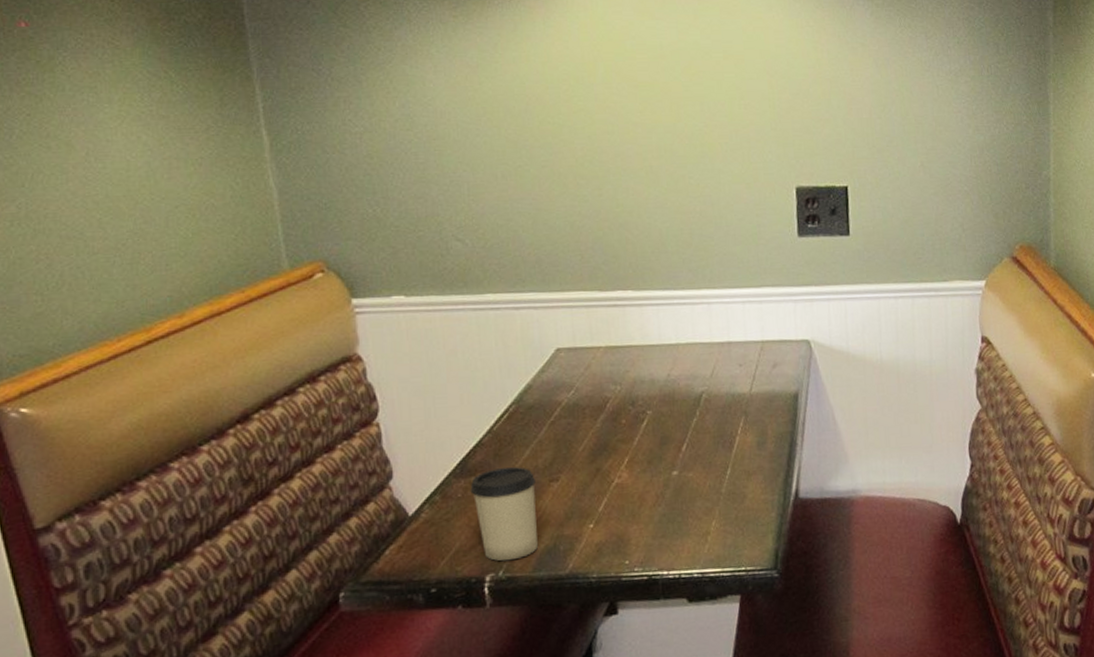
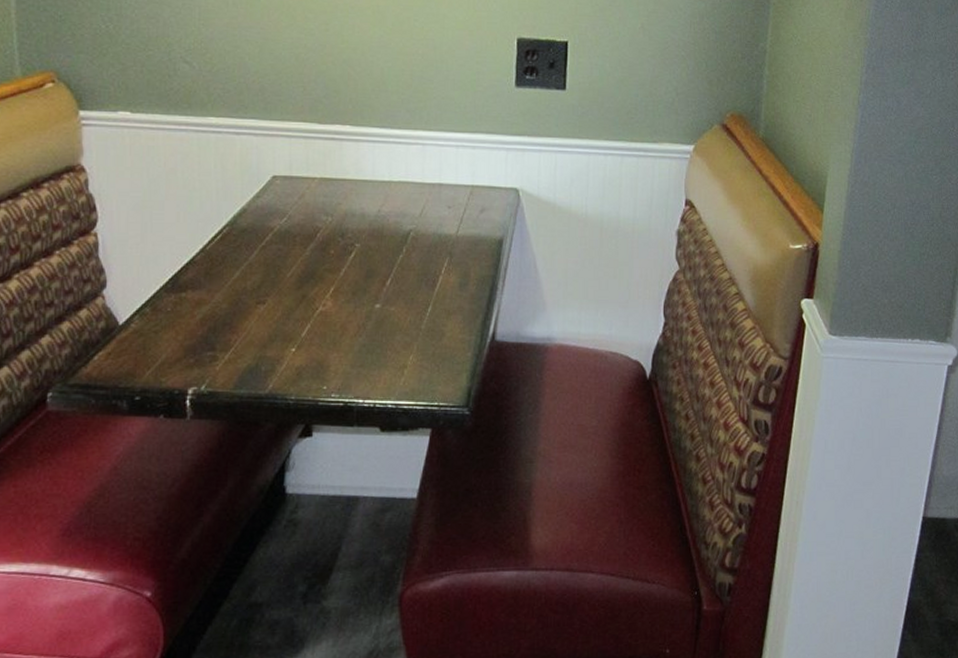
cup: present [470,466,538,562] -> none [179,286,243,376]

